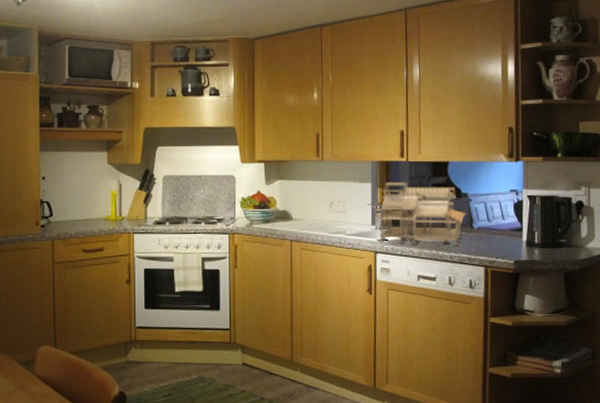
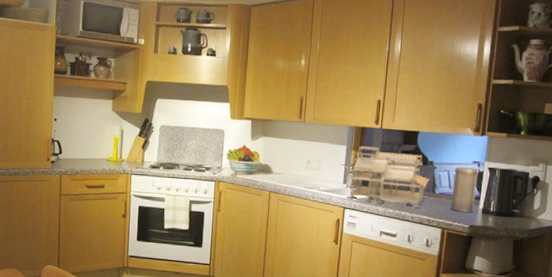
canister: none [491,197,518,246] -> present [450,167,478,212]

